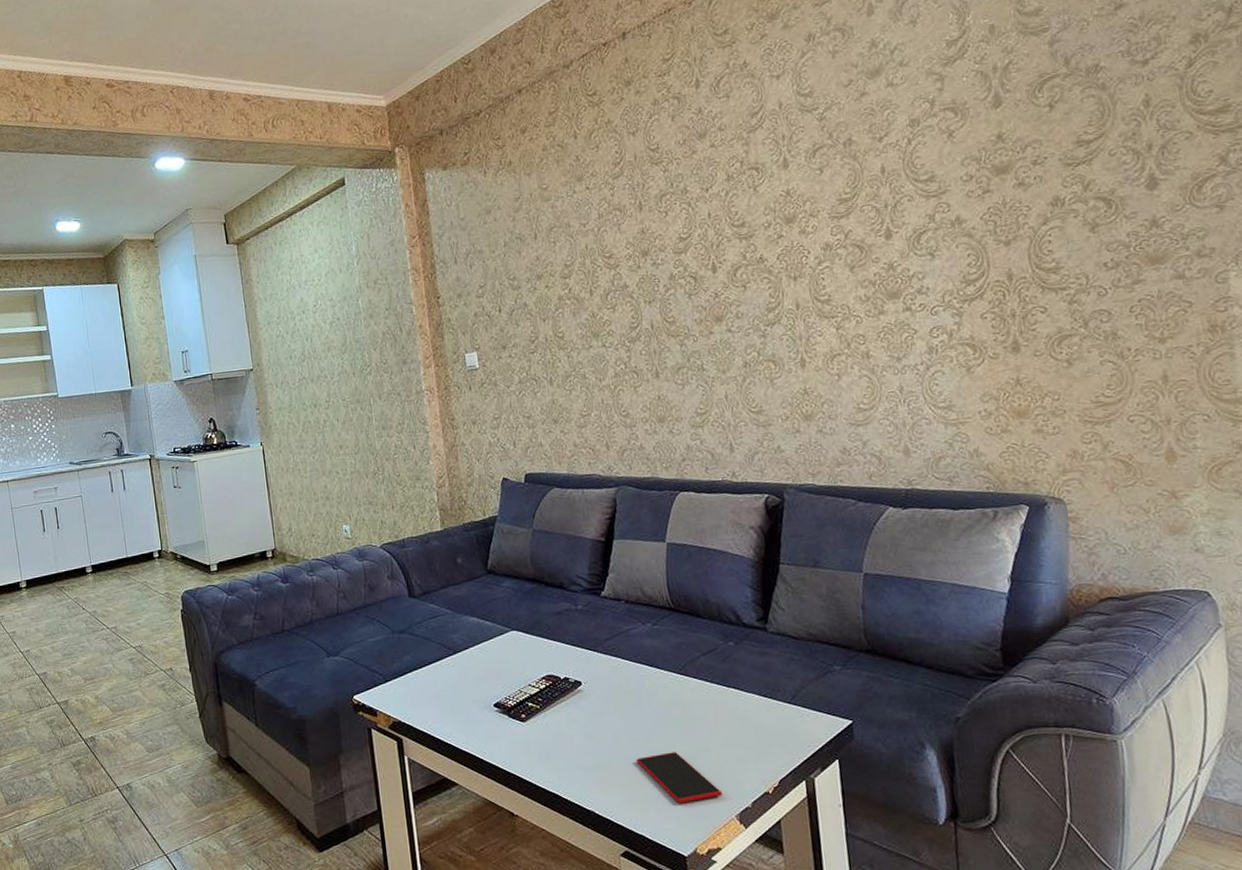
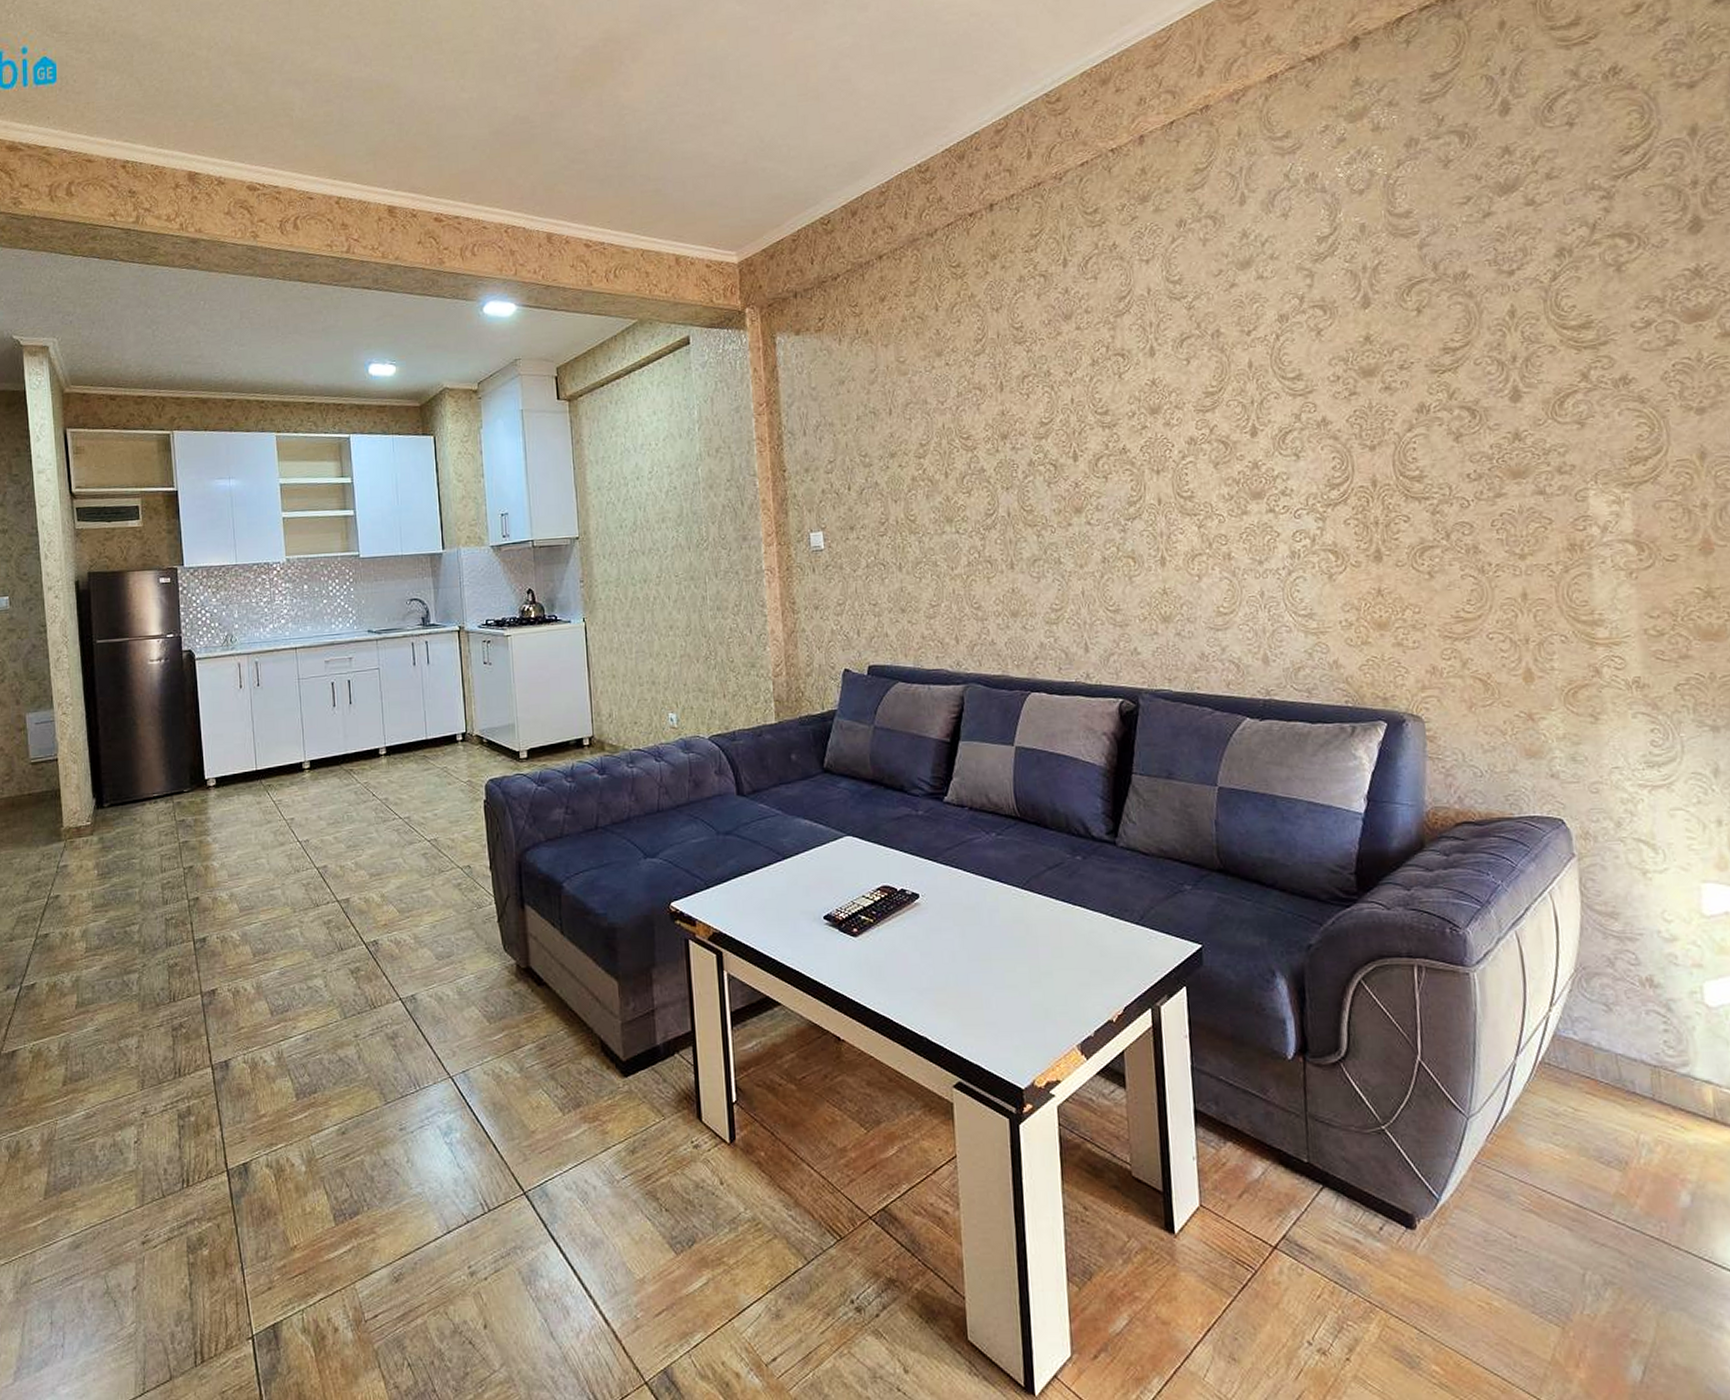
smartphone: present [636,752,723,804] -> none [974,974,1065,1031]

